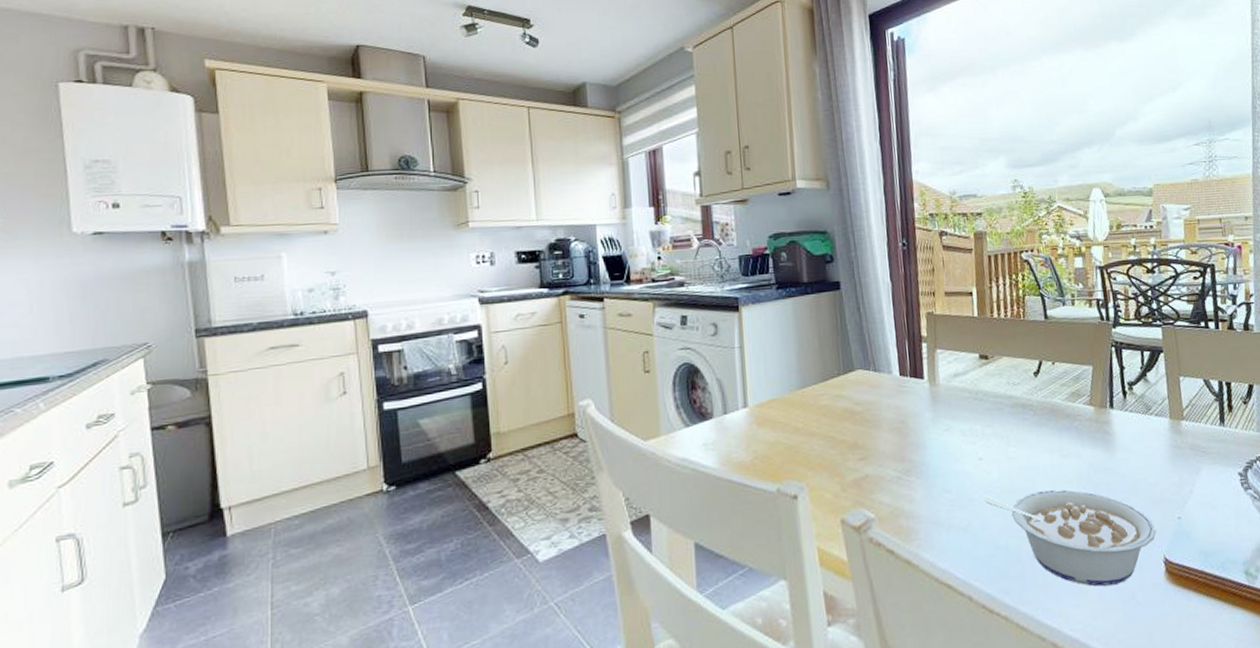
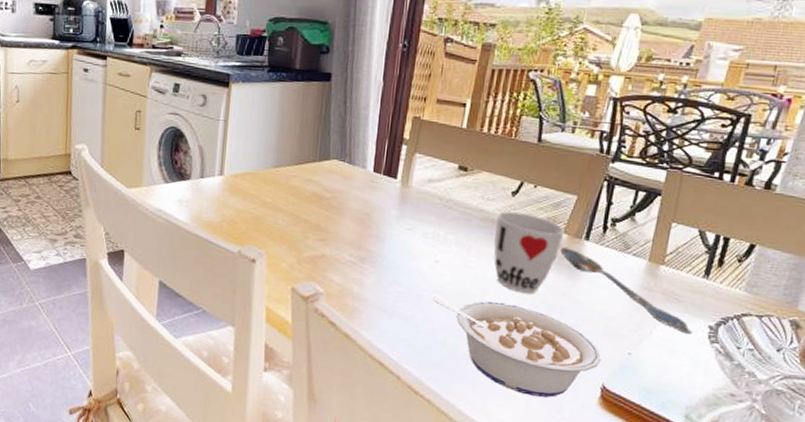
cup: none [1026,392,1091,475] -> present [493,210,565,293]
spoon: none [1091,420,1227,487] -> present [560,248,693,336]

